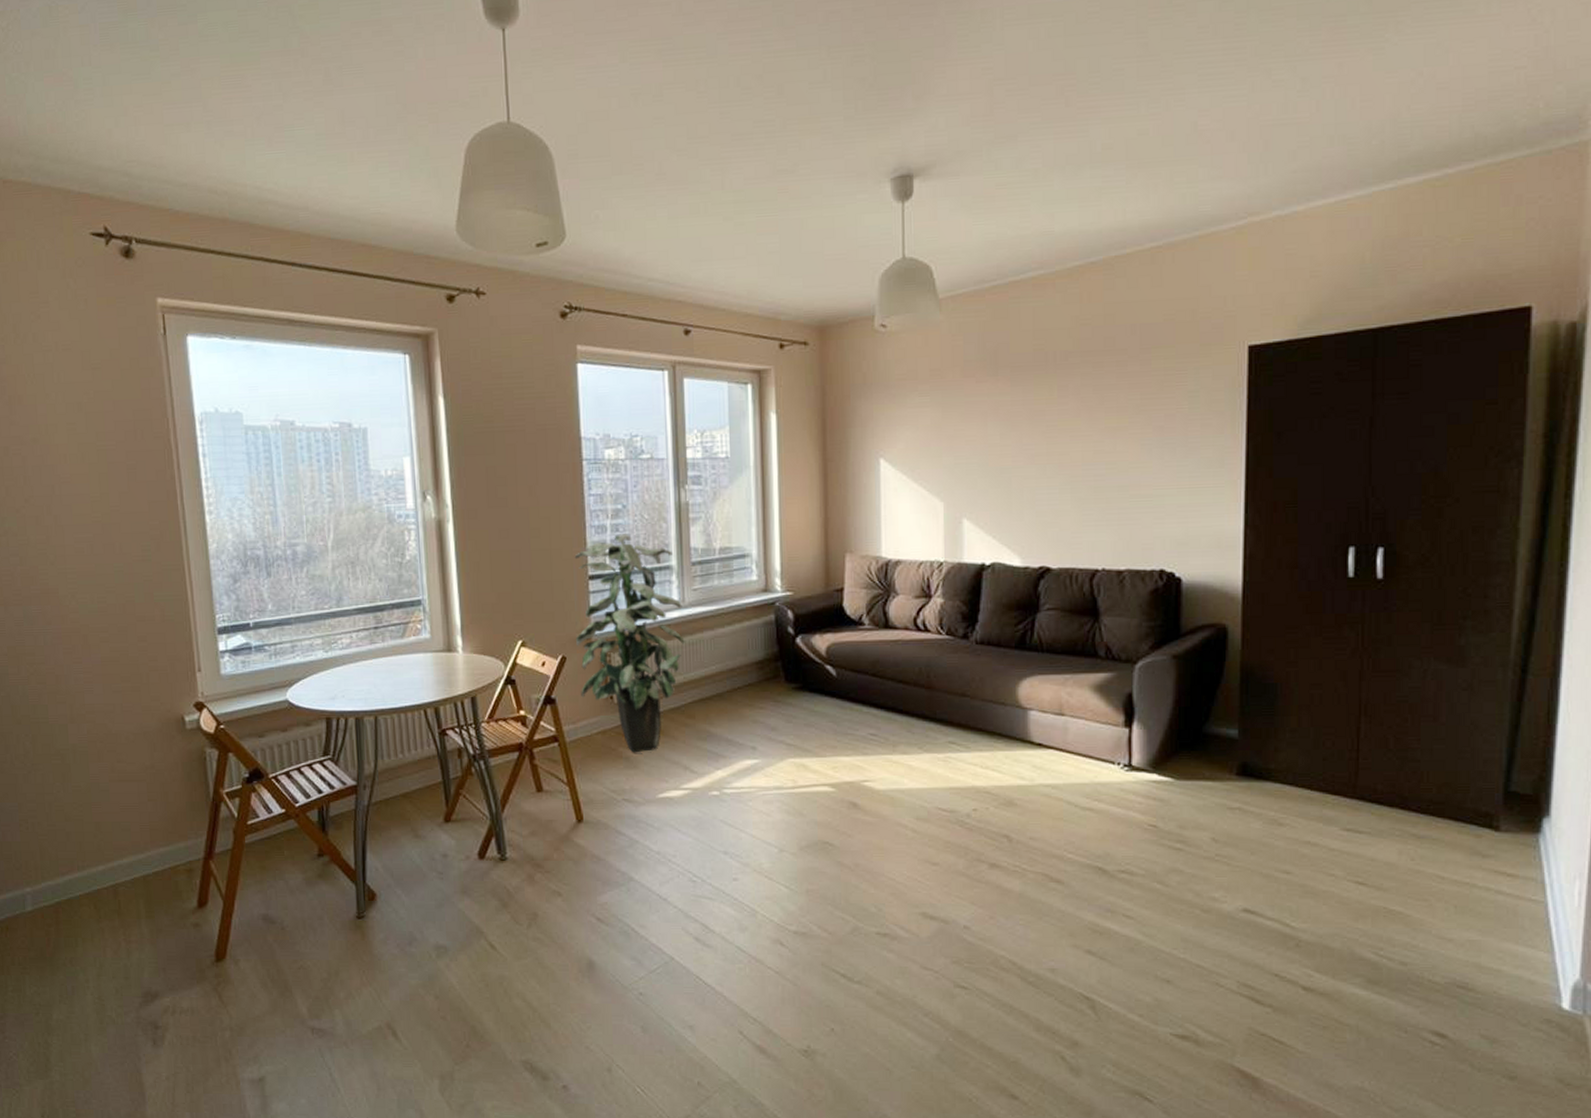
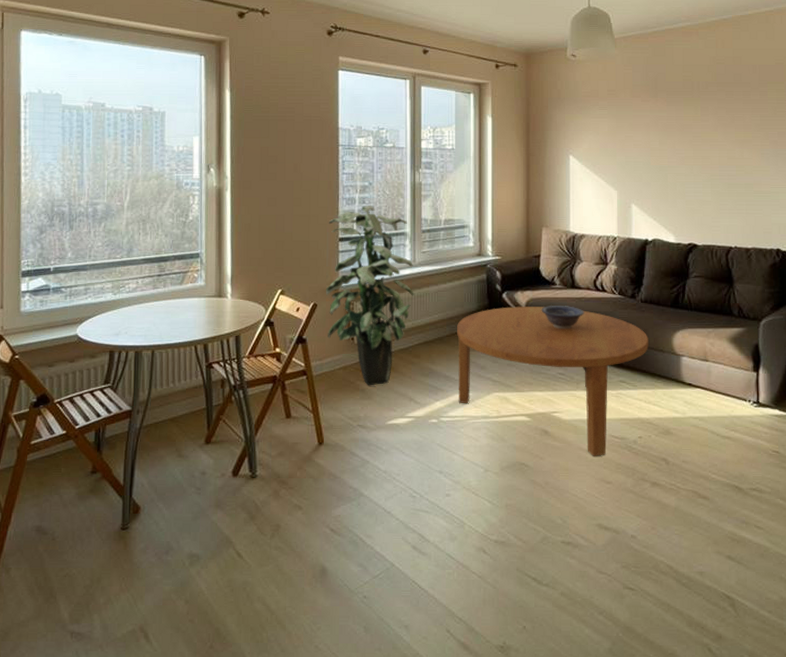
coffee table: none [740,653,986,833] -> present [457,307,649,456]
decorative bowl: none [846,651,902,680] -> present [541,306,584,330]

